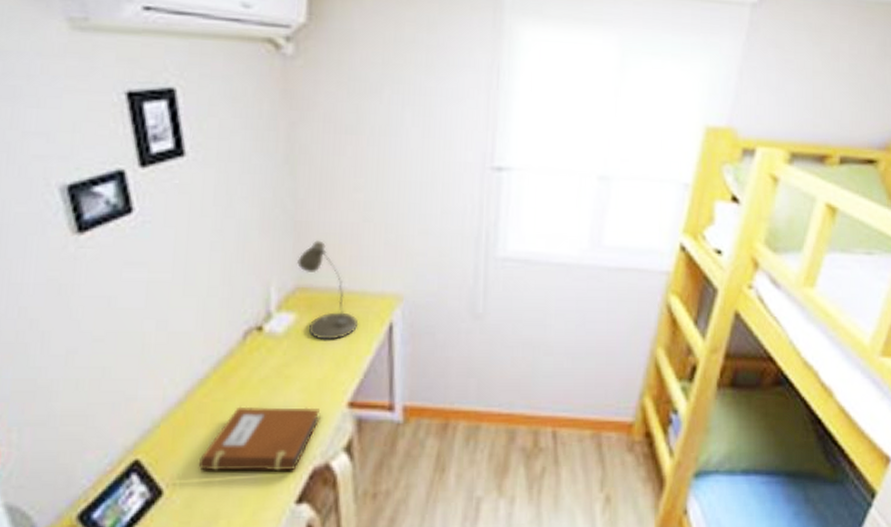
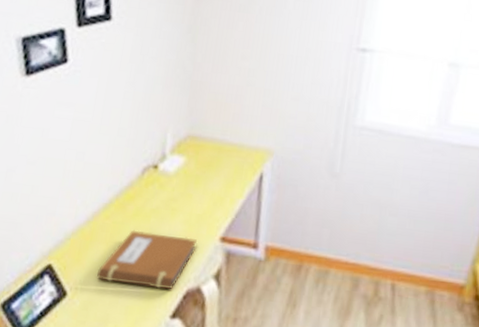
desk lamp: present [297,240,359,340] -> none [190,98,235,183]

